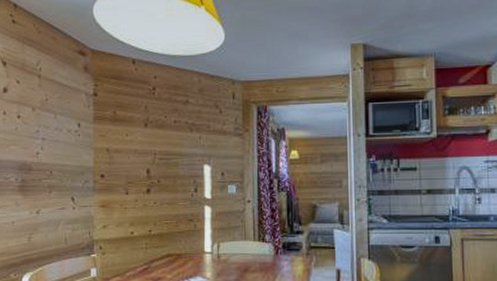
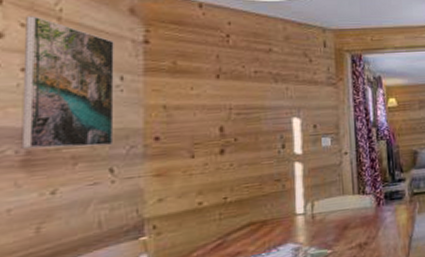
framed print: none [19,74,74,180] -> present [21,16,114,150]

